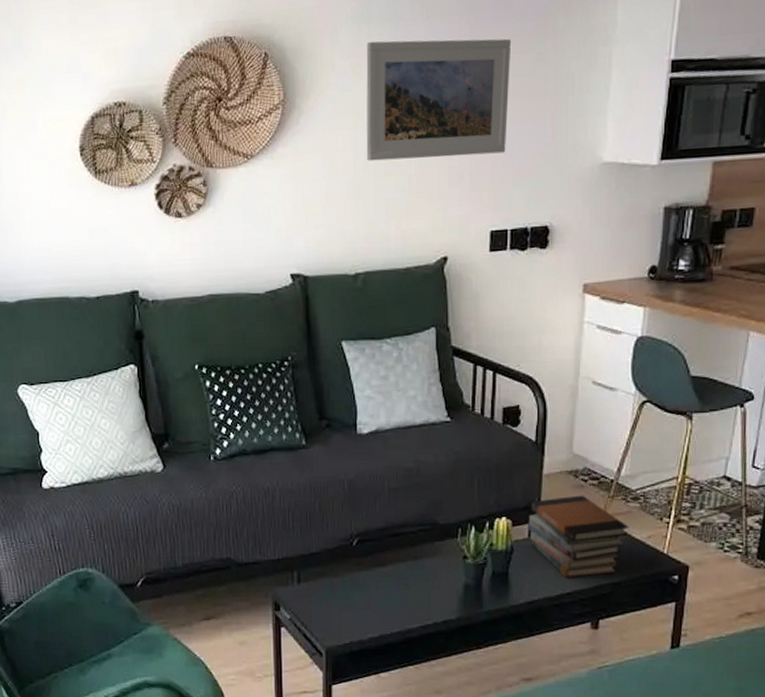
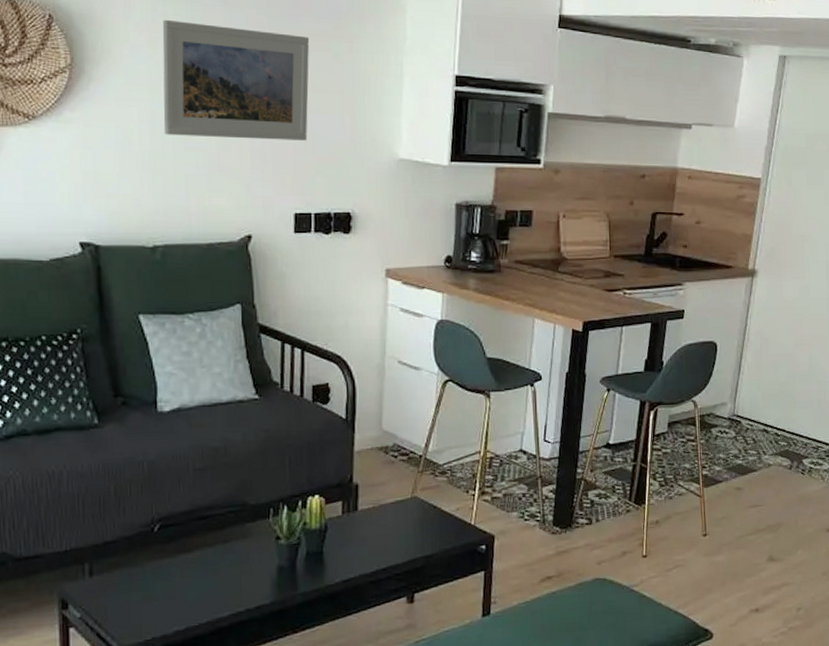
book stack: present [528,495,629,578] -> none [341,470,439,554]

